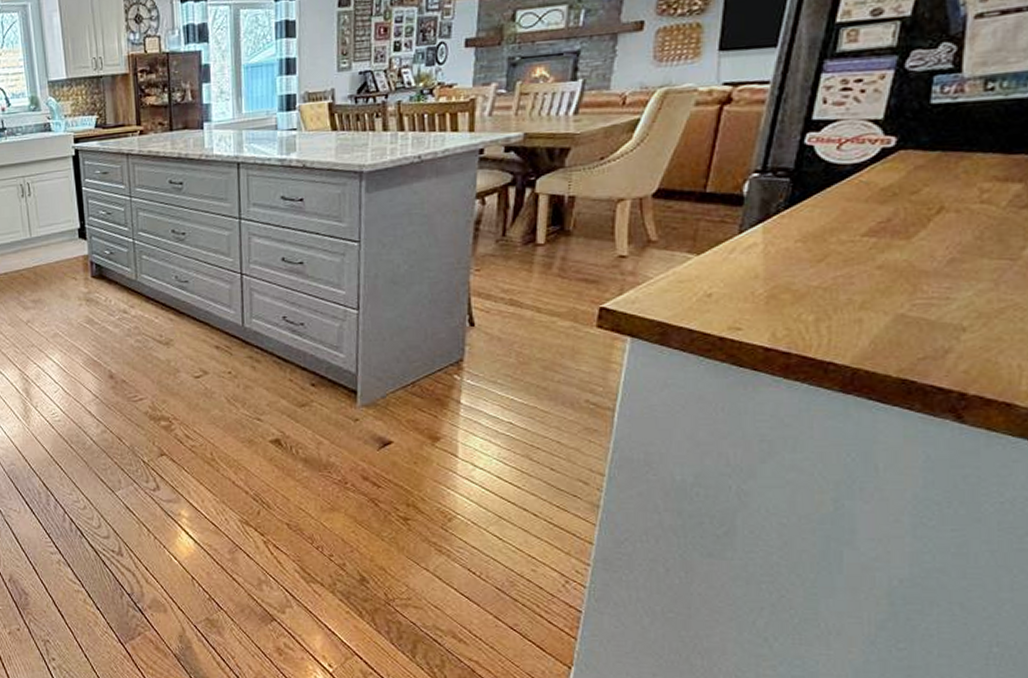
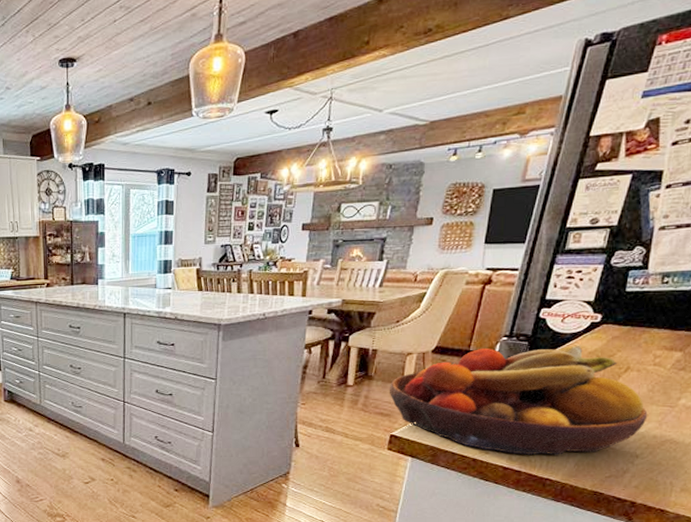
fruit bowl: none [596,180,976,332] -> present [390,346,648,456]

